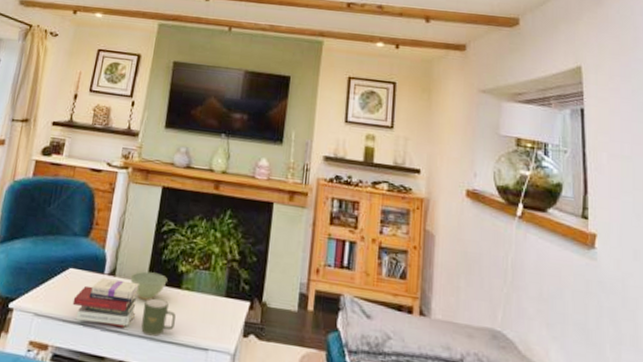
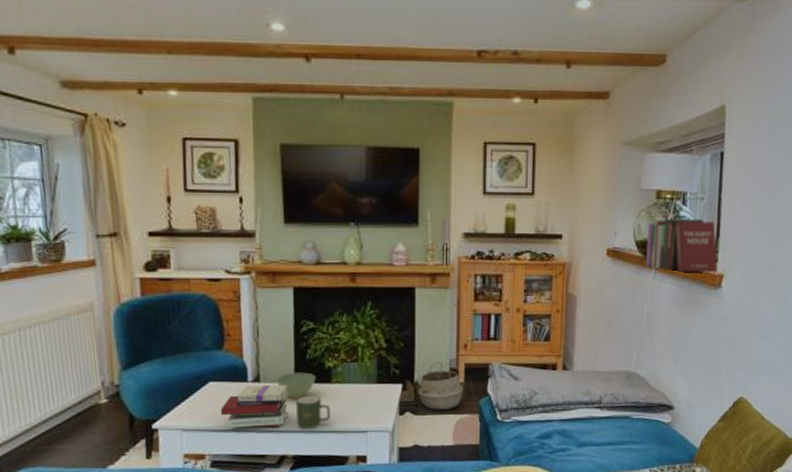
woven basket: none [264,283,313,341] -> present [417,362,464,411]
books: none [508,167,588,230] -> present [646,219,718,273]

